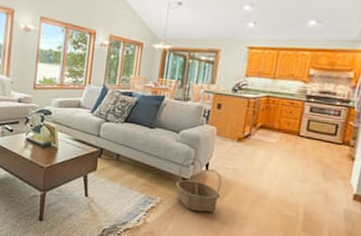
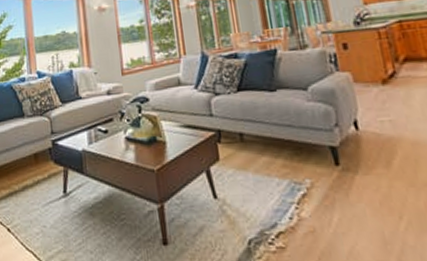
basket: present [176,157,222,213] -> none [321,116,388,190]

